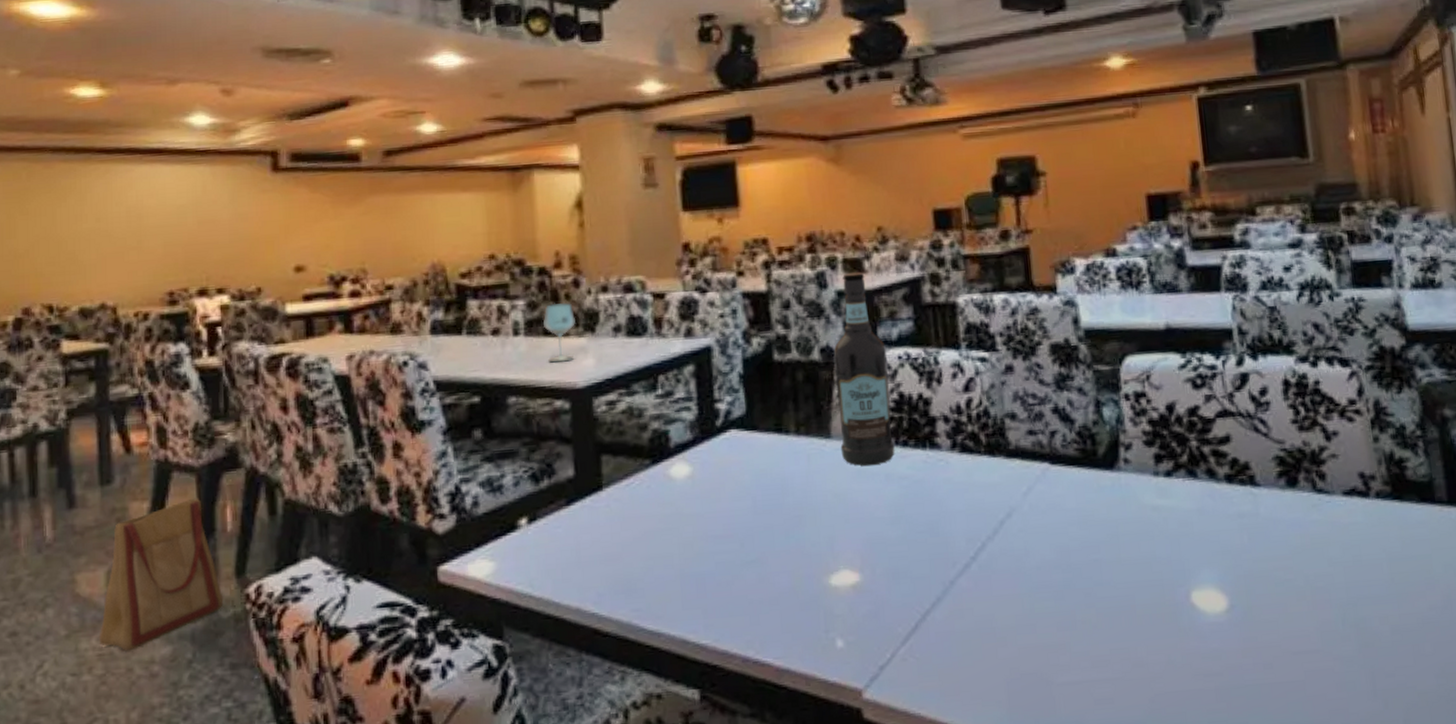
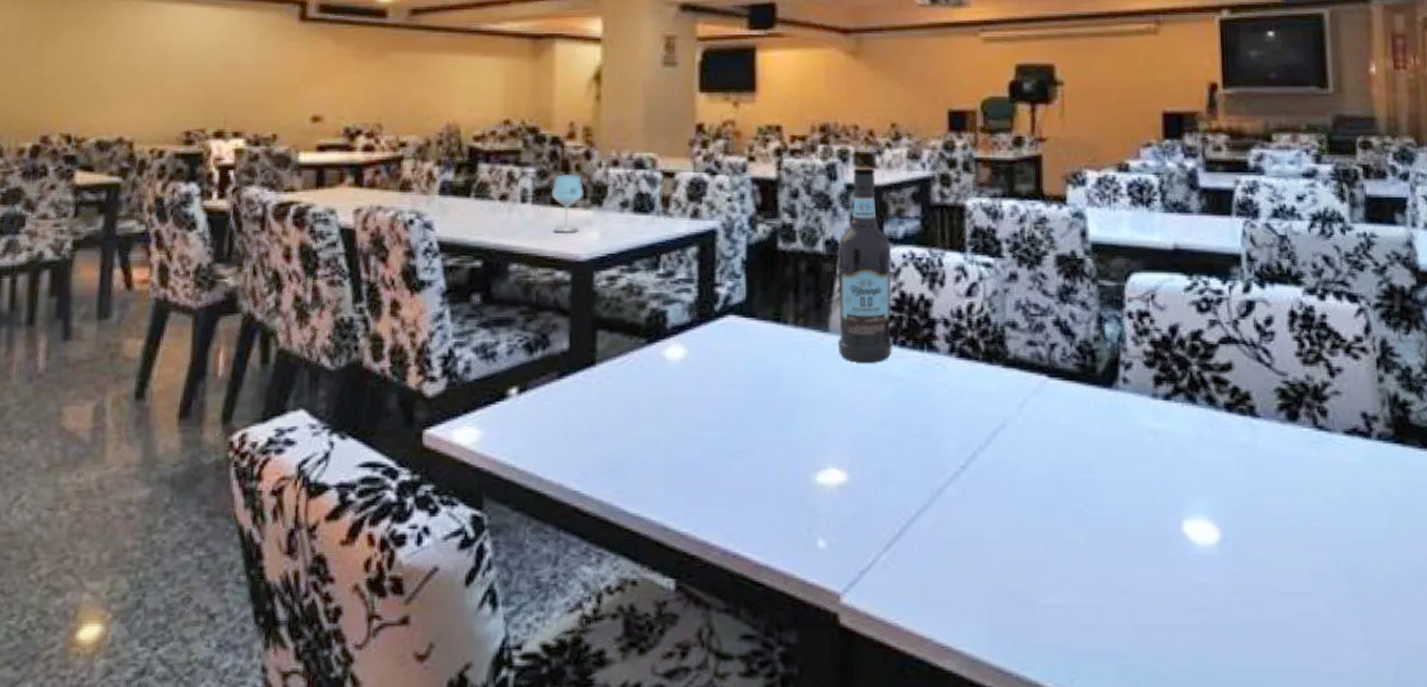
shopping bag: present [99,498,224,650] -> none [78,340,207,489]

